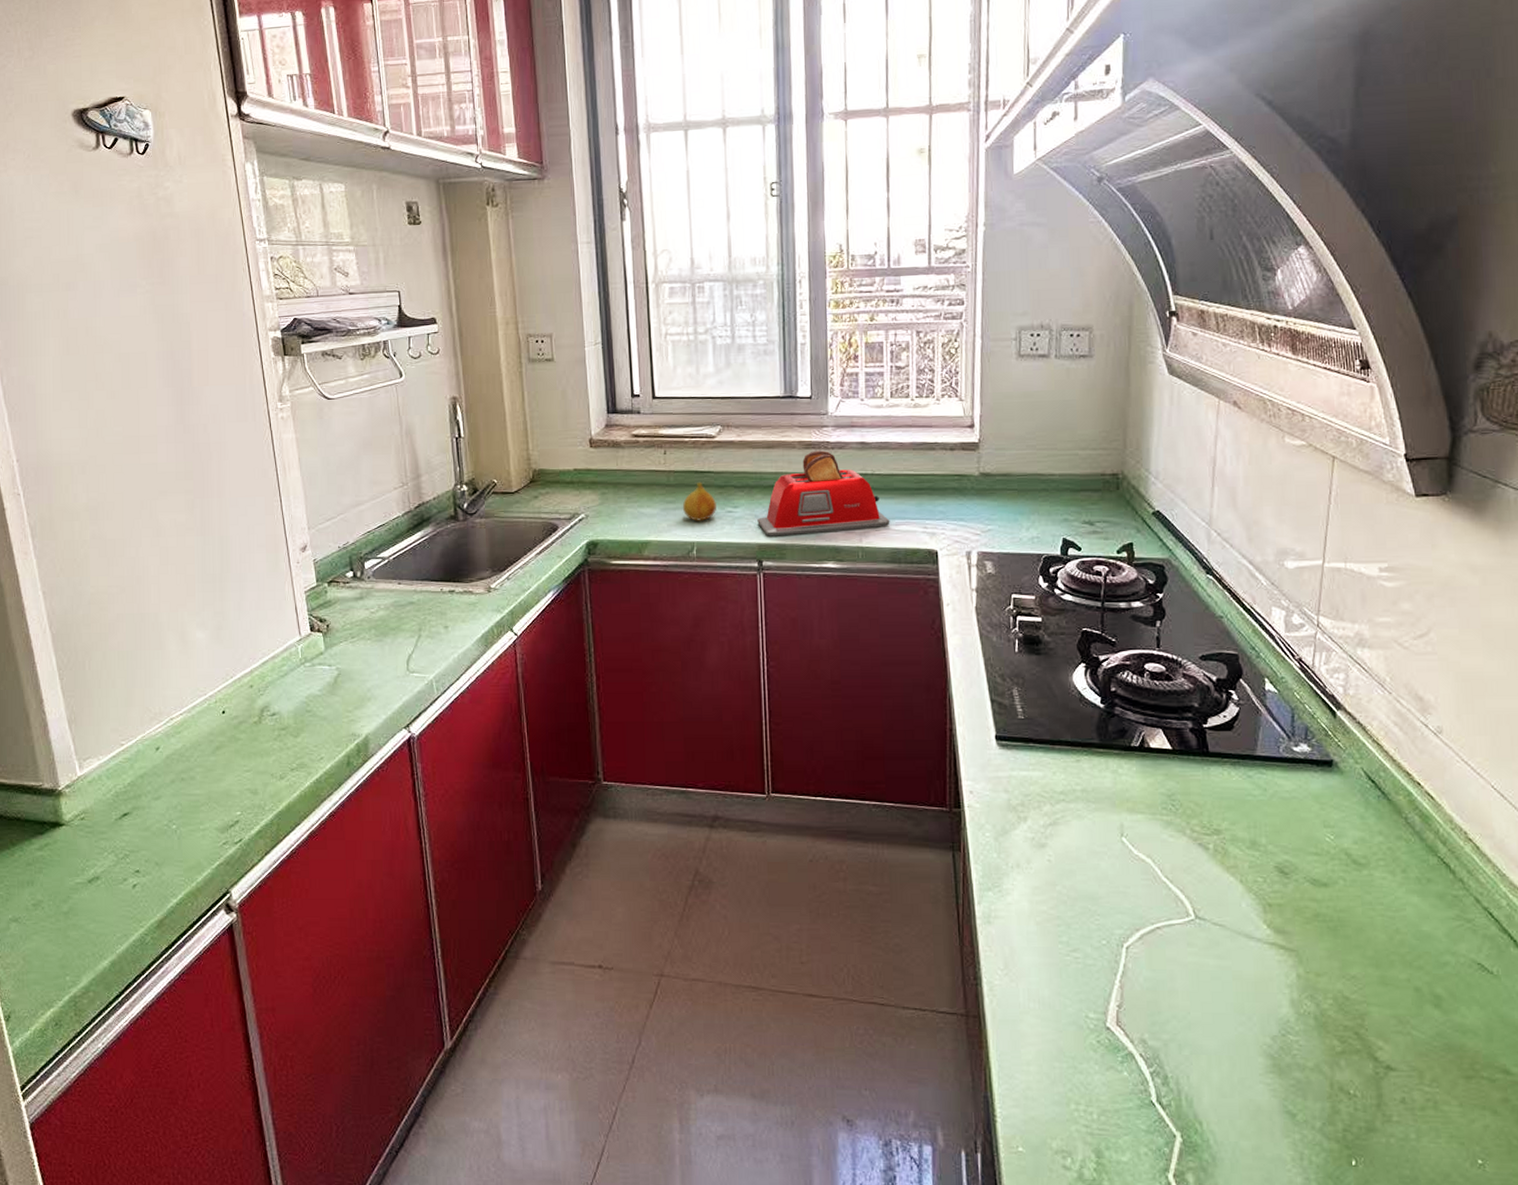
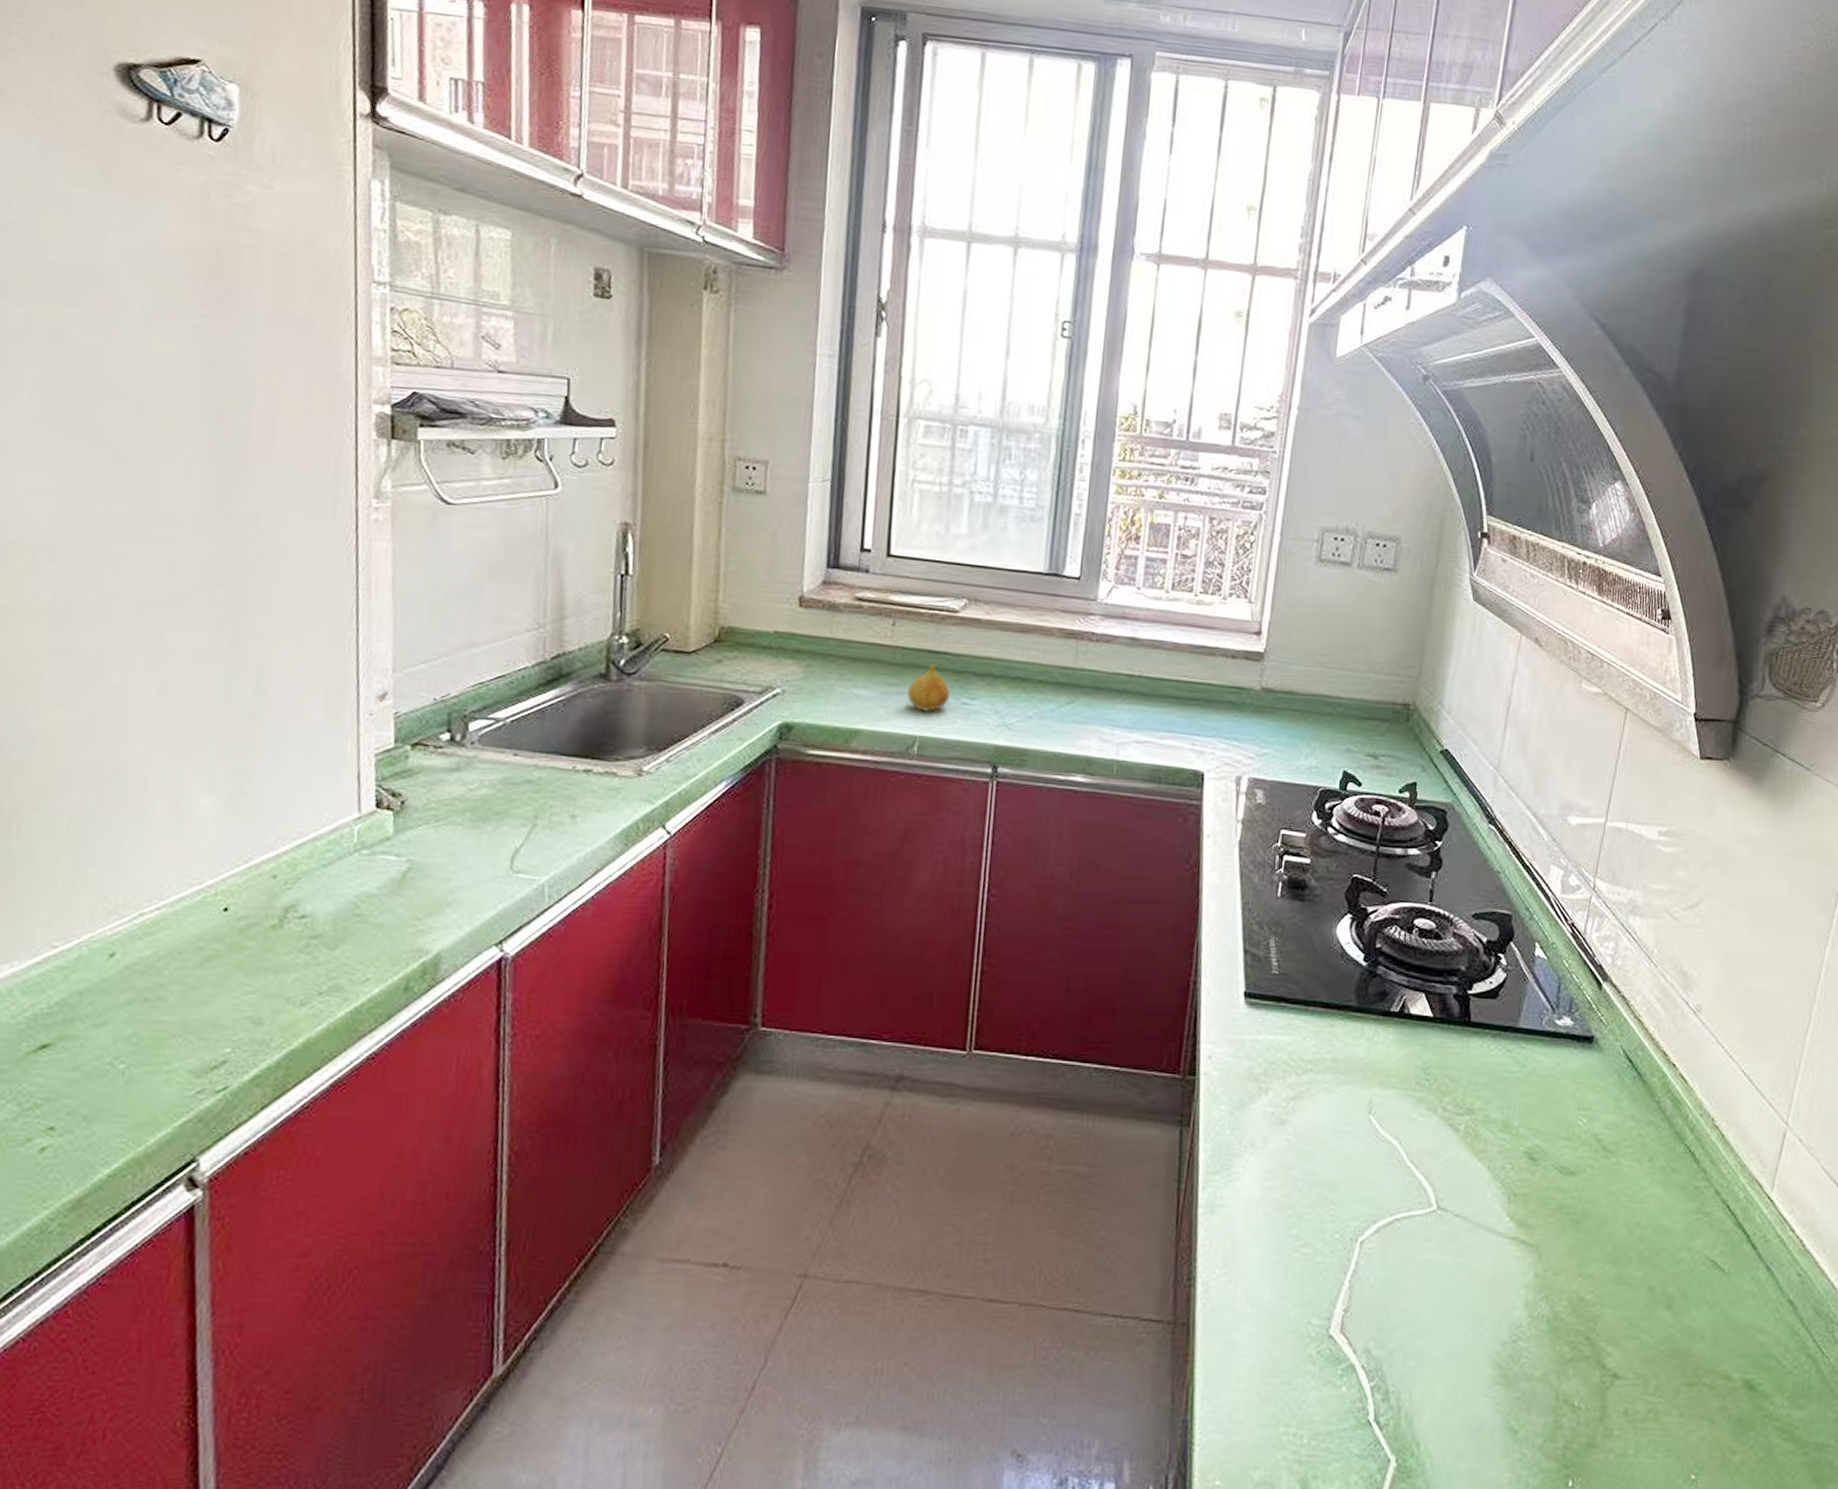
toaster: present [757,450,890,537] -> none [997,641,1154,740]

